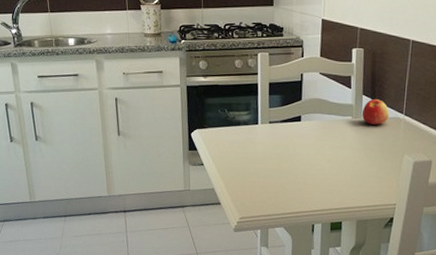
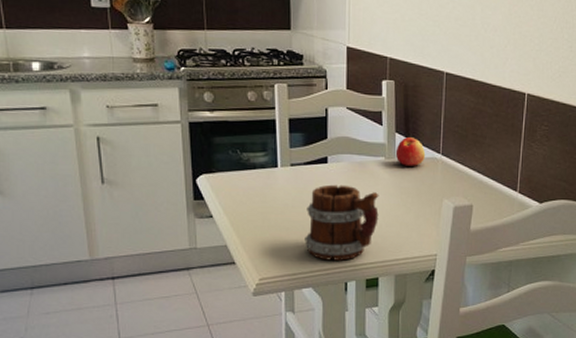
mug: none [279,140,346,206] -> present [305,184,379,261]

